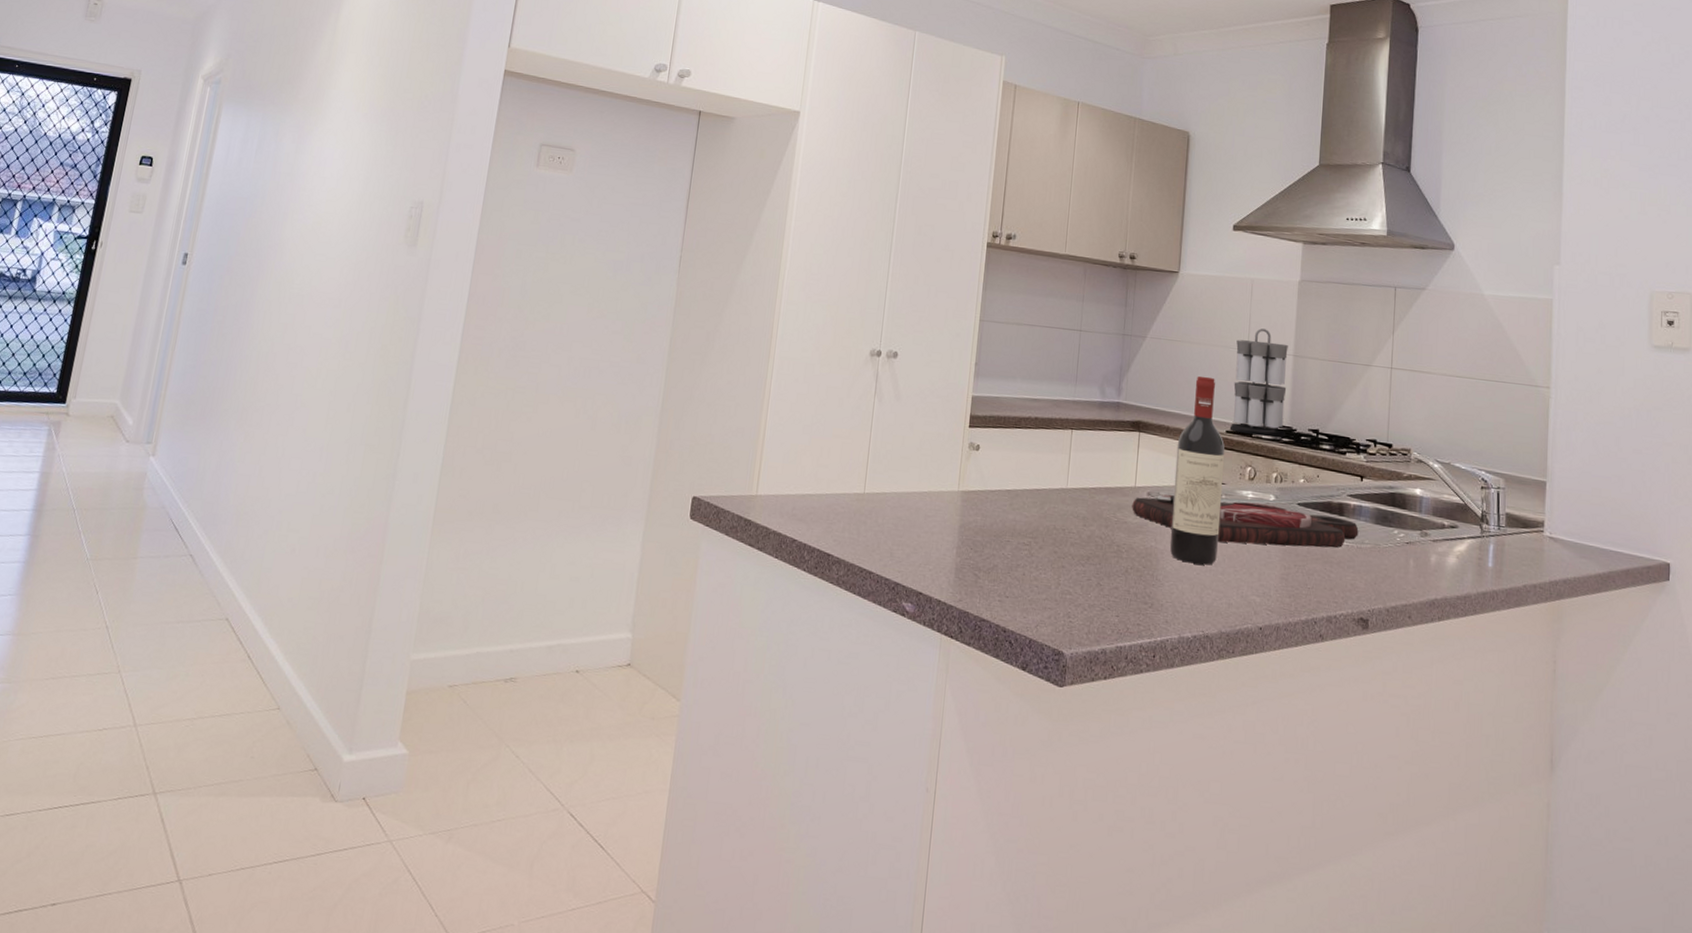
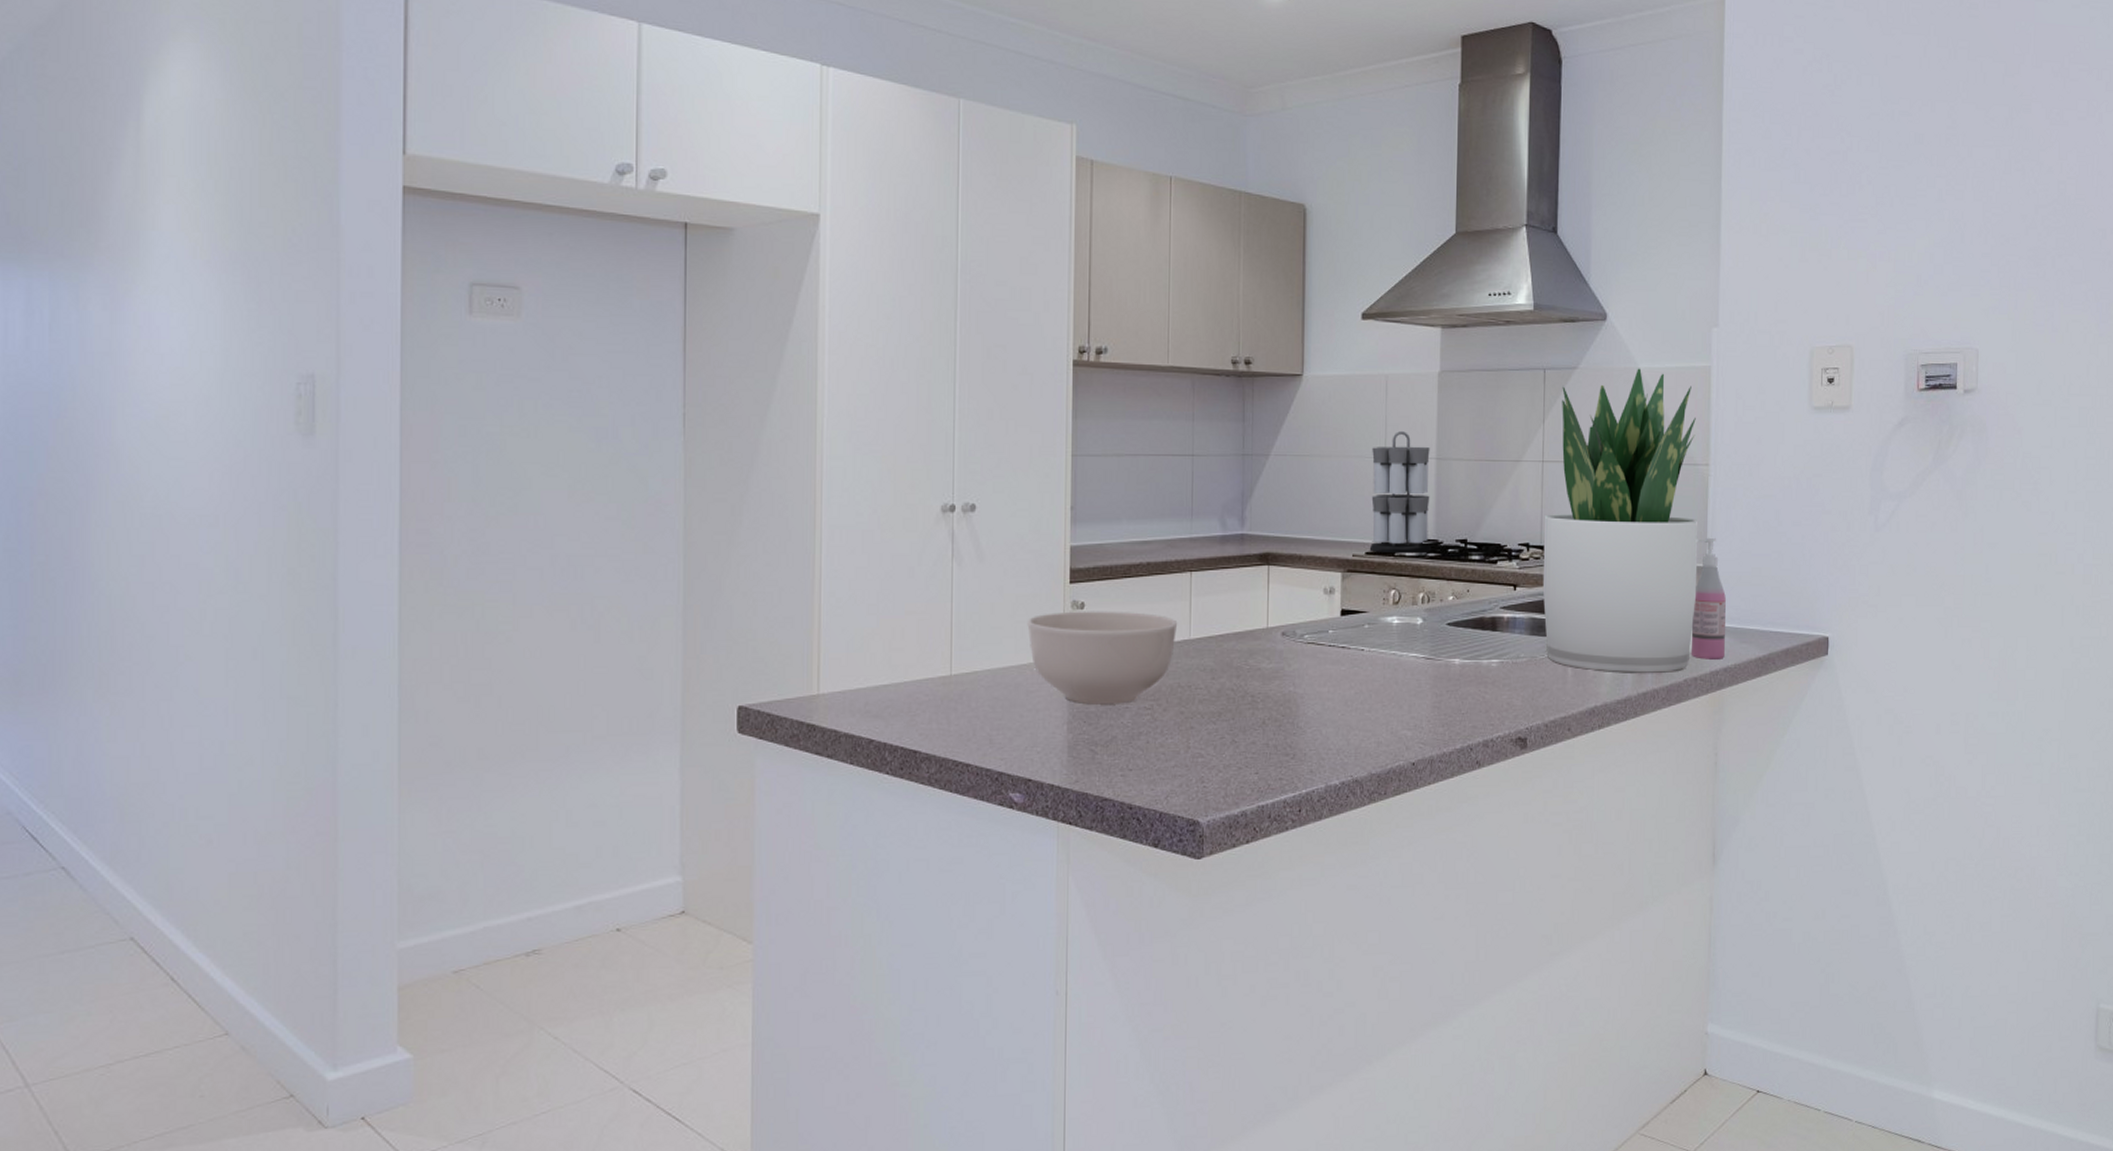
bowl: none [930,450,1058,538] -> present [1027,611,1178,705]
cutting board: present [1132,494,1359,548] -> none [1265,621,1513,676]
wine bottle: present [1169,376,1225,565] -> none [1310,494,1366,704]
planter: none [1387,294,1539,577] -> present [1542,368,1699,673]
soap dispenser: none [1530,454,1566,571] -> present [1691,537,1726,660]

